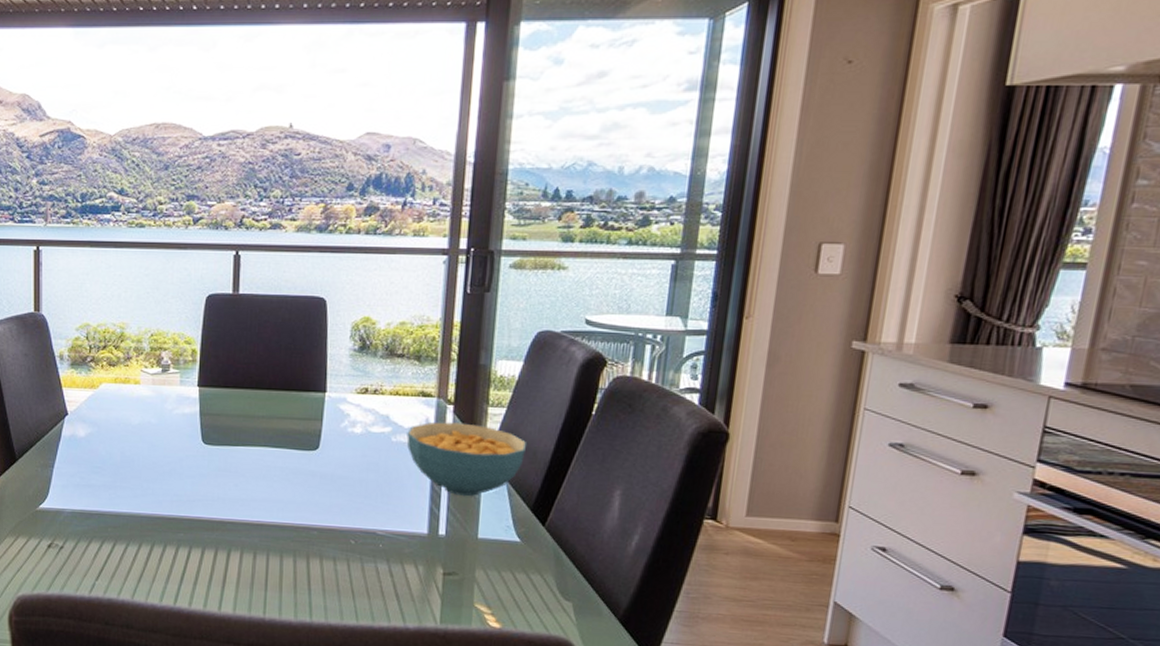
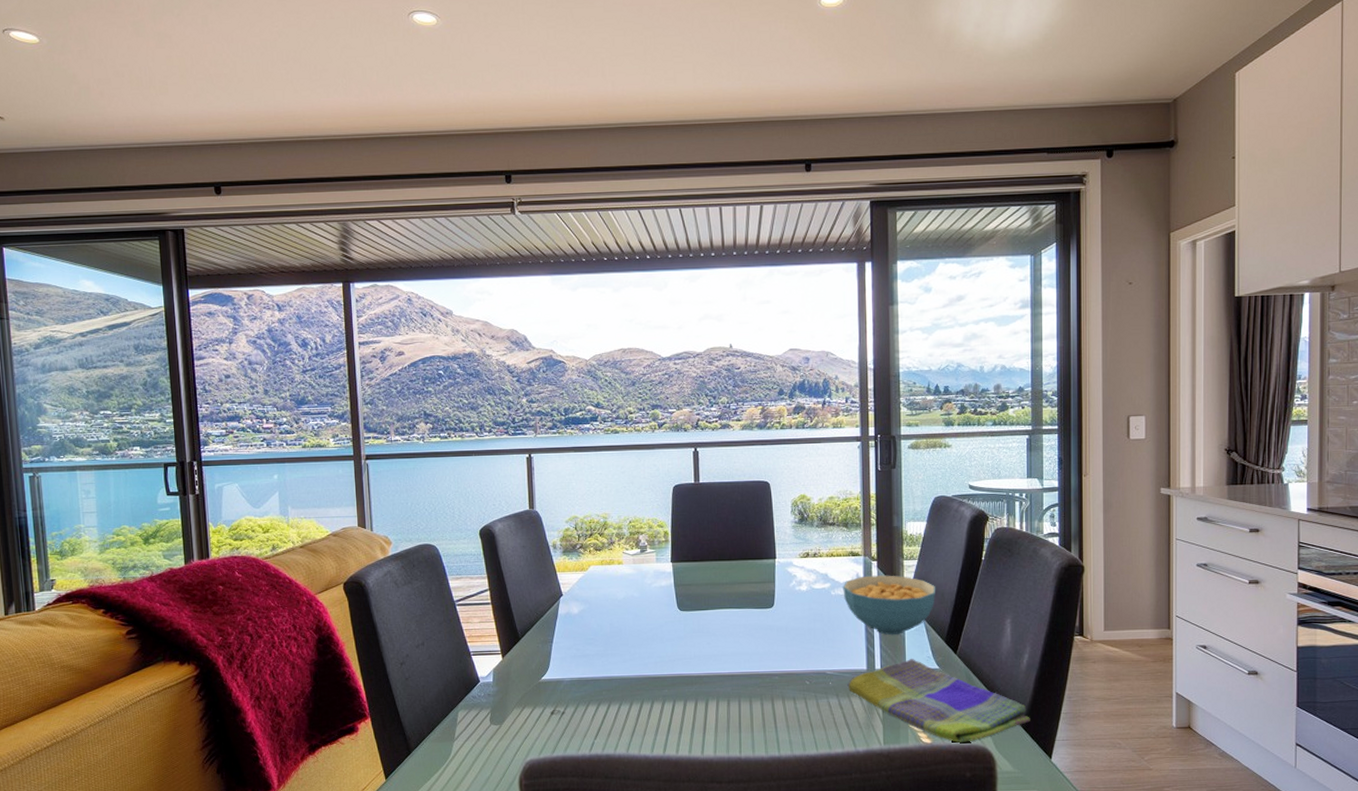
dish towel: none [401,527,632,632] -> present [847,659,1030,743]

